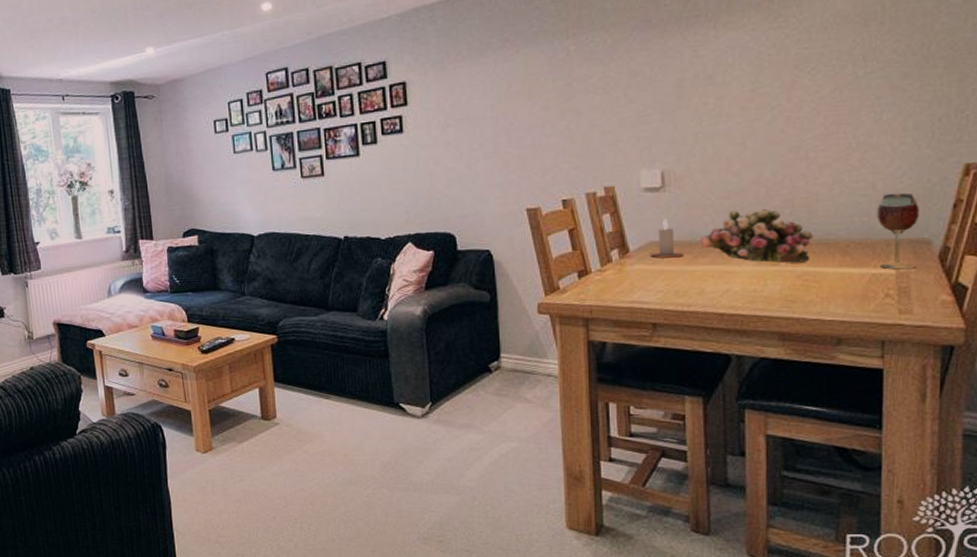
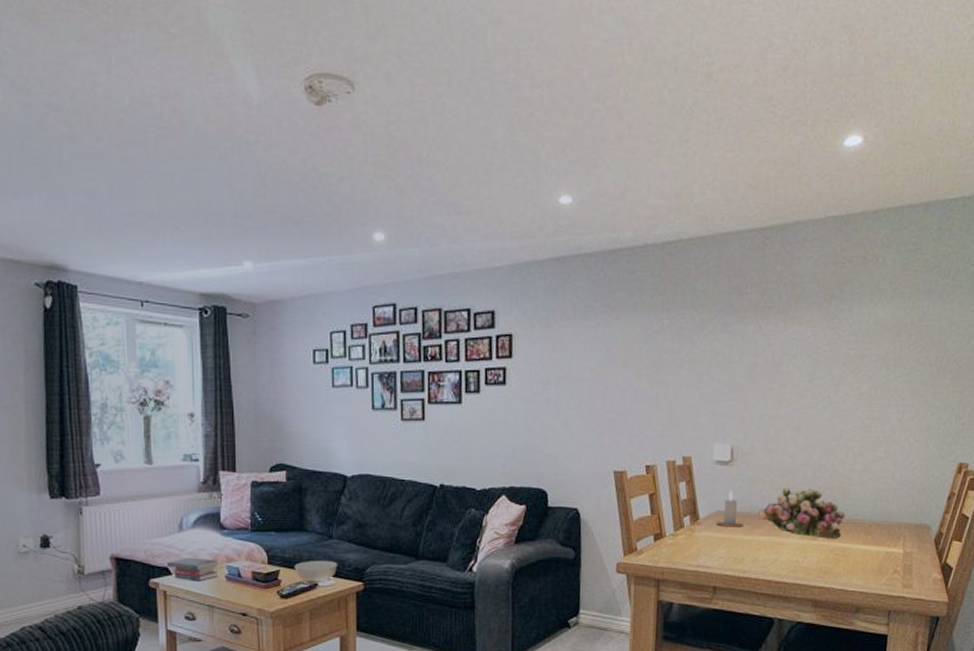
books: none [99,319,145,341] -> present [166,557,219,582]
bowl: none [211,316,252,339] -> present [294,561,338,584]
wineglass: present [876,192,920,270] -> none [892,483,925,550]

